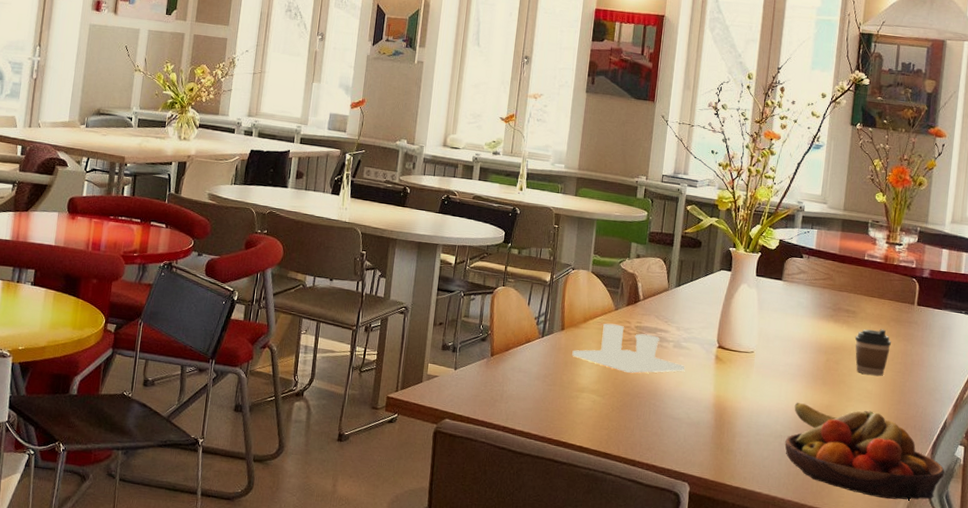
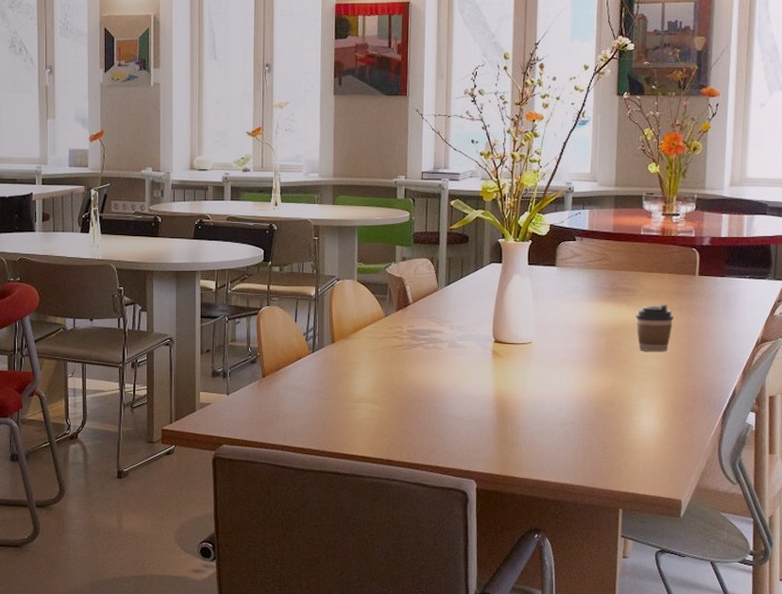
salt and pepper shaker set: present [572,323,686,373] -> none [345,331,462,378]
fruit bowl: present [784,402,945,500] -> none [570,387,737,474]

